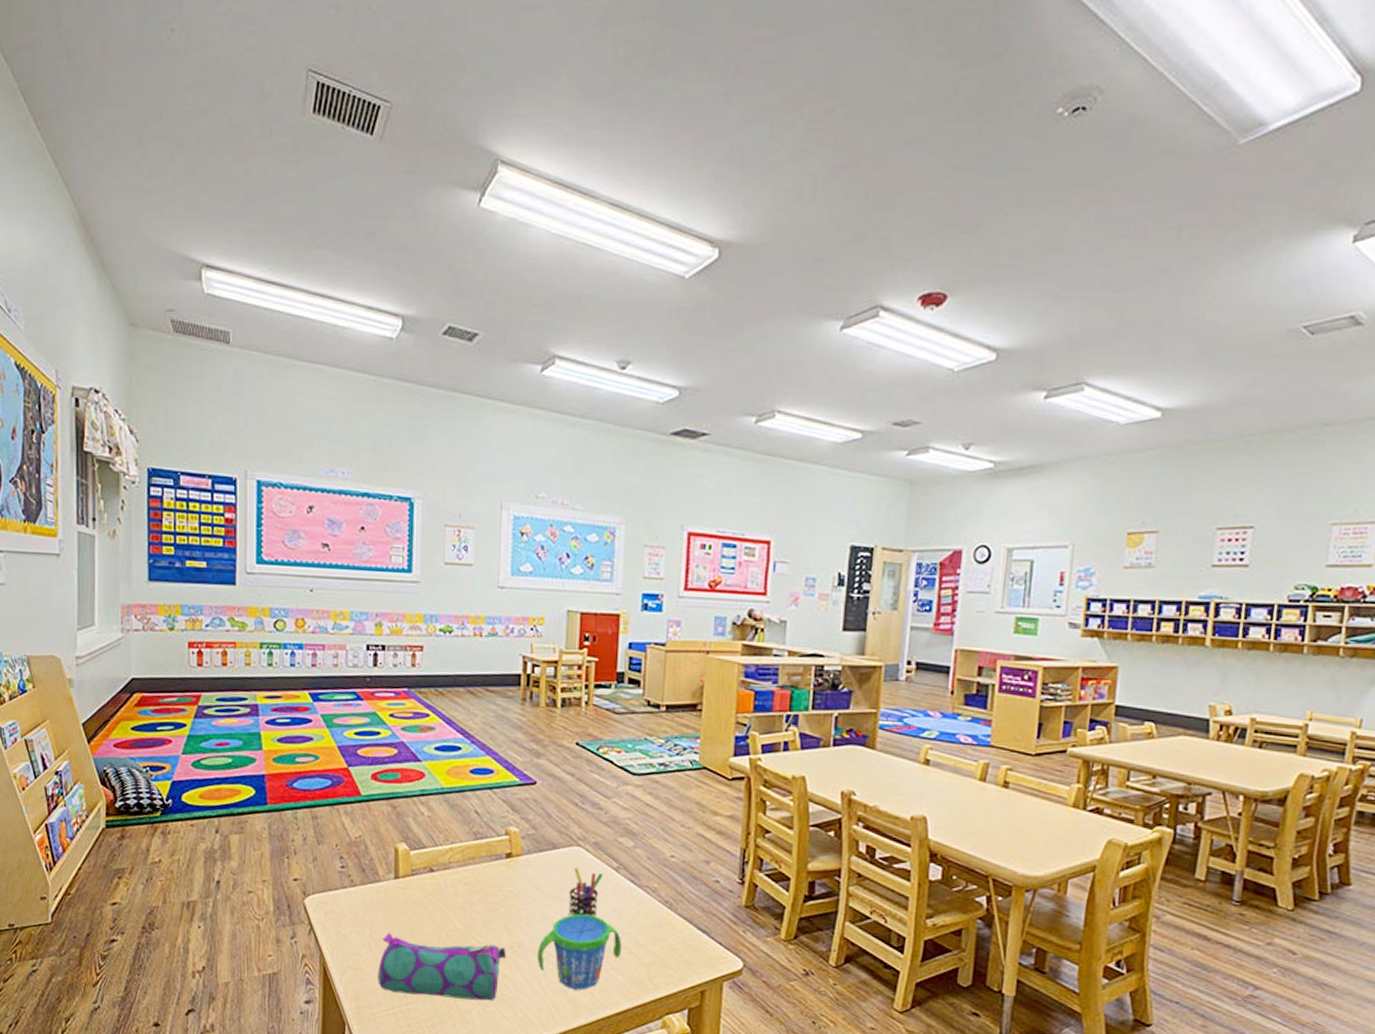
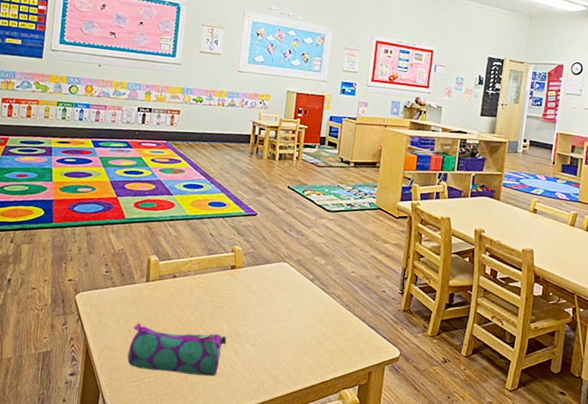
snack cup: present [536,913,622,990] -> none [249,312,313,370]
pen holder: present [568,867,603,916] -> none [274,278,302,315]

